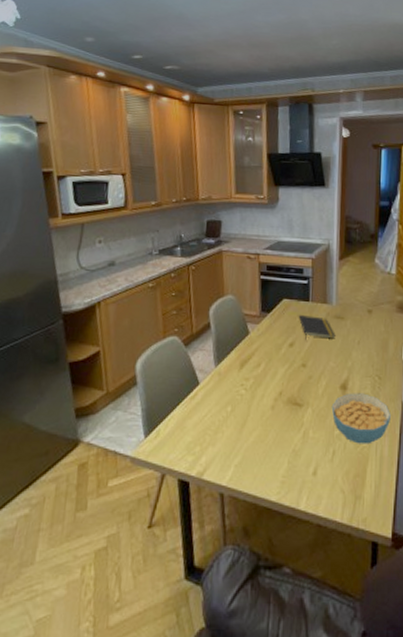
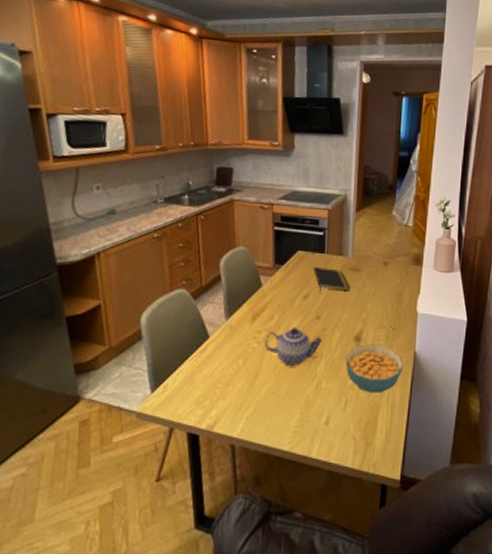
teapot: none [252,374,308,414] -> present [264,326,322,366]

